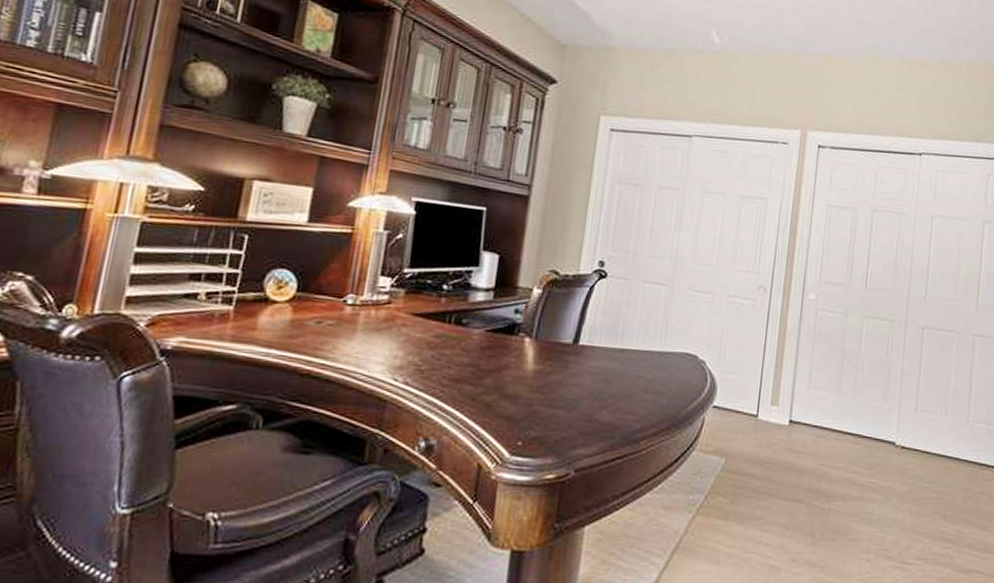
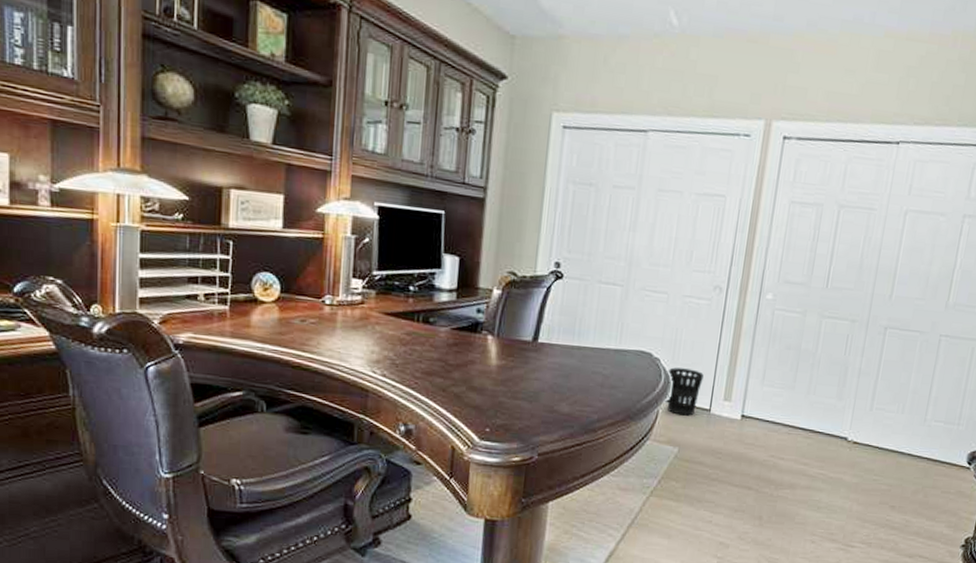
wastebasket: none [713,370,750,423] -> present [667,367,704,416]

